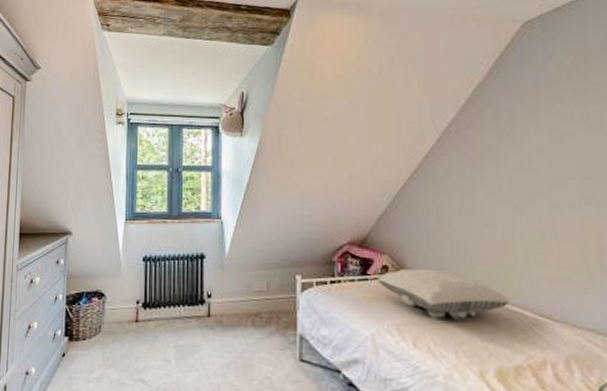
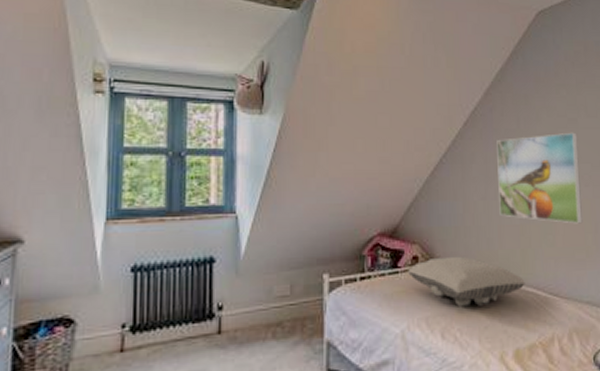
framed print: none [474,146,583,245] -> present [496,132,583,224]

